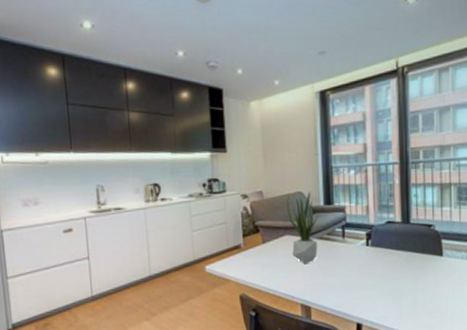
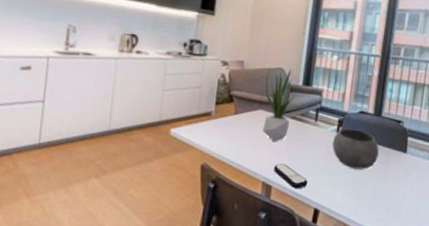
remote control: none [310,284,346,307] -> present [274,164,308,189]
bowl: none [364,239,413,280] -> present [332,128,379,170]

